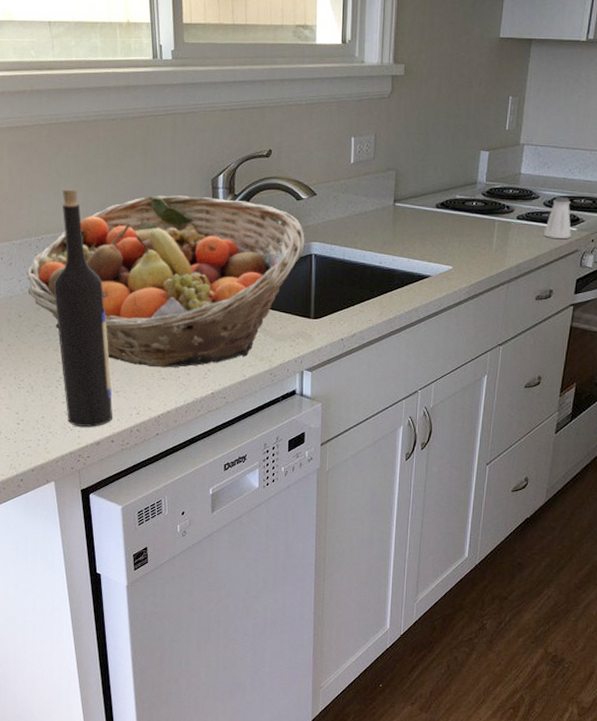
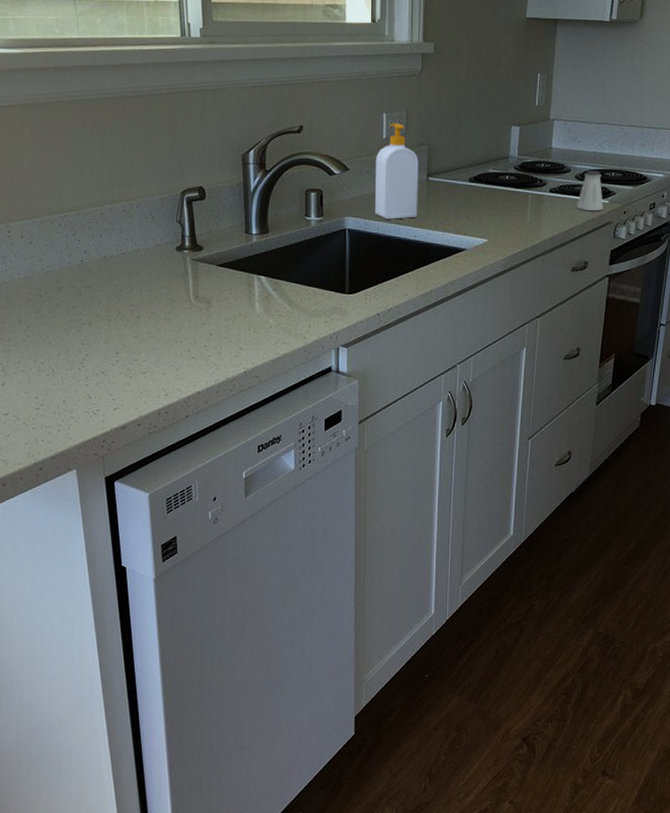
fruit basket: present [26,195,305,368] -> none [48,171,338,347]
wine bottle: present [53,189,113,427] -> none [76,166,140,410]
soap bottle: none [341,147,386,245] -> present [375,123,419,220]

